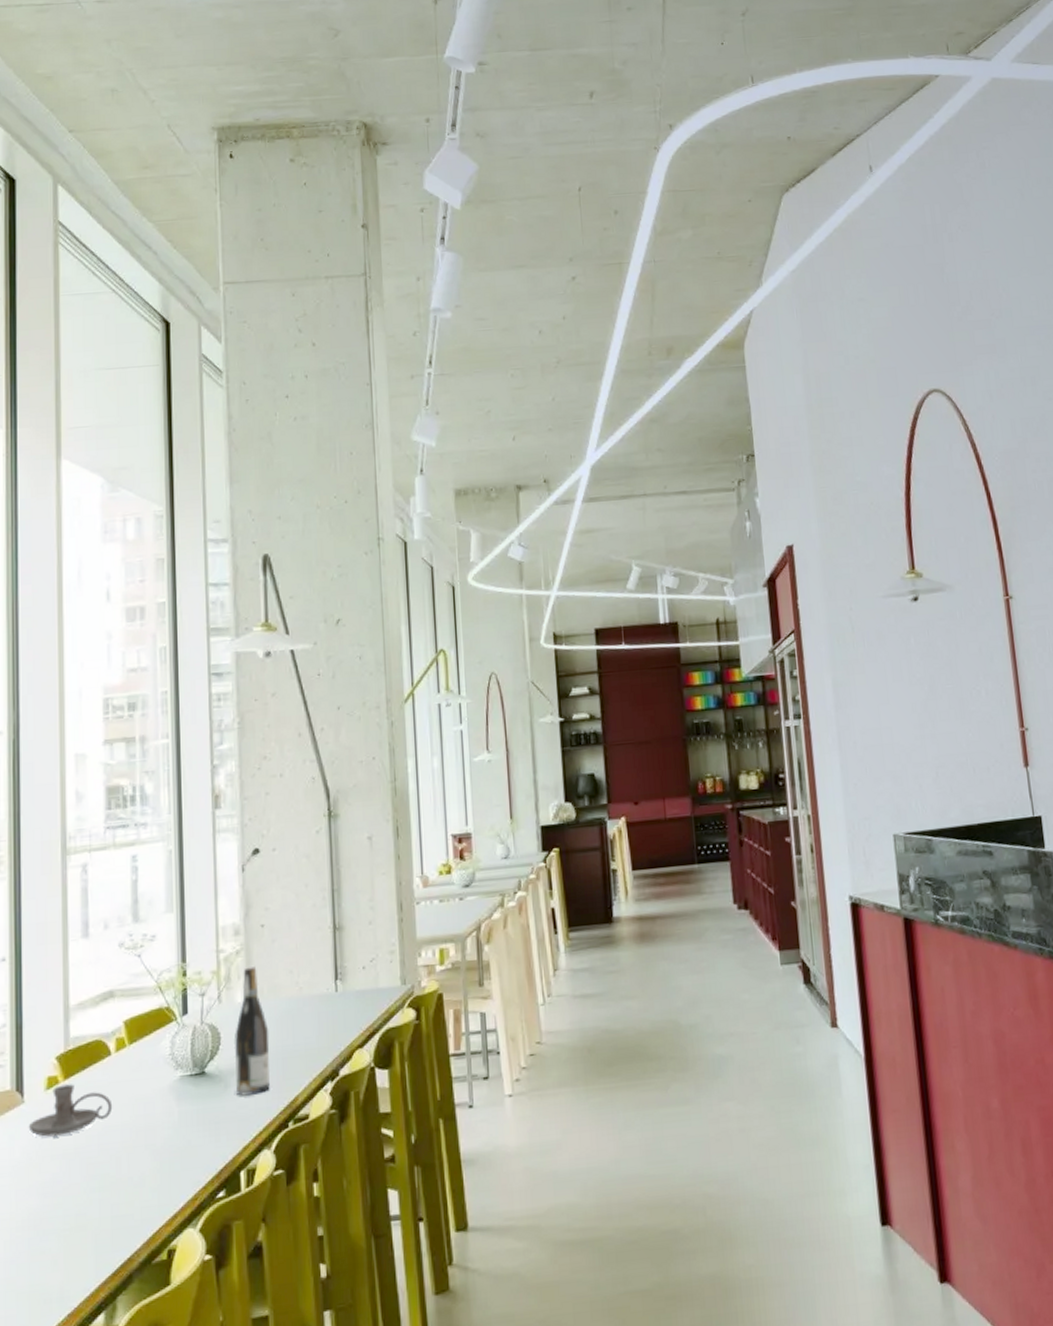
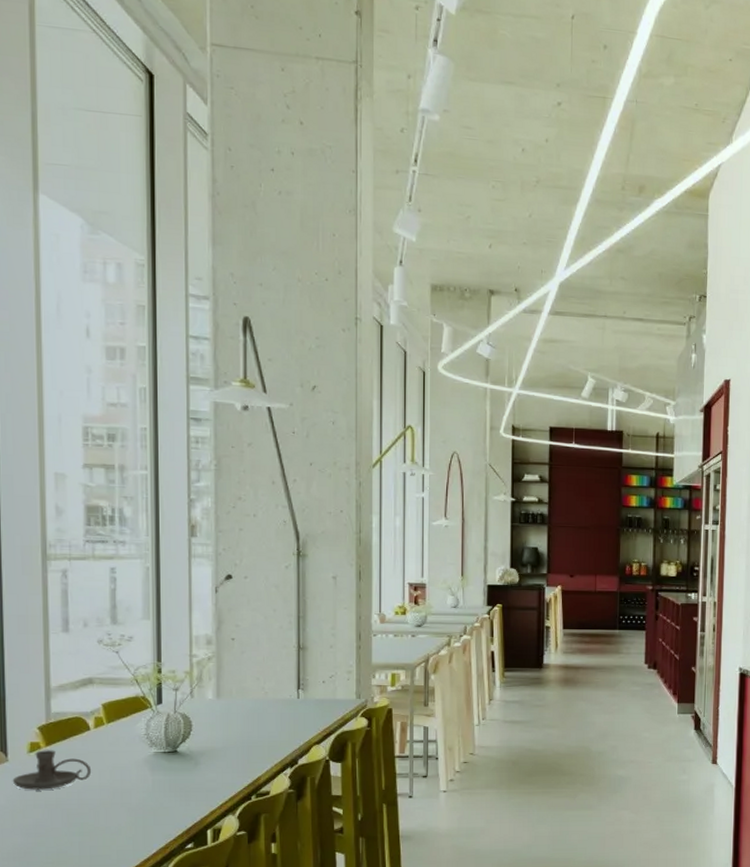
wine bottle: present [233,966,270,1096] -> none [204,671,237,772]

